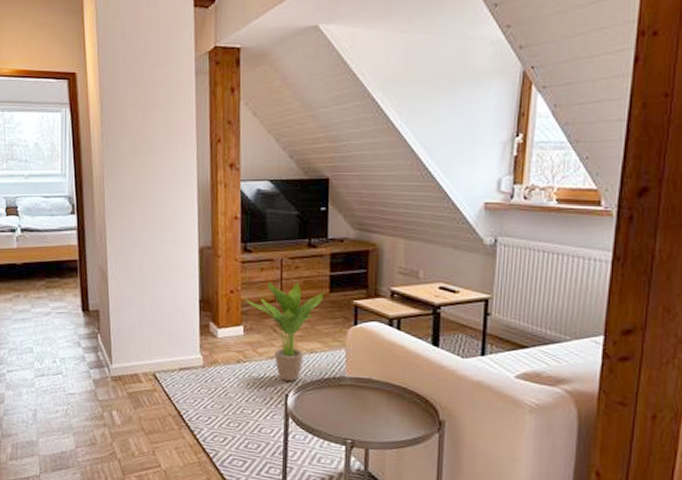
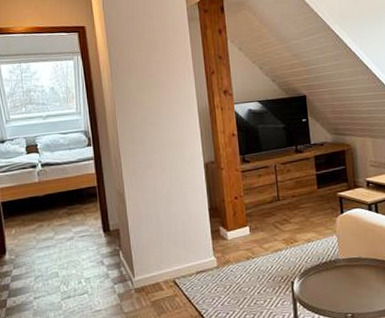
potted plant: present [246,281,326,382] -> none [249,183,314,270]

